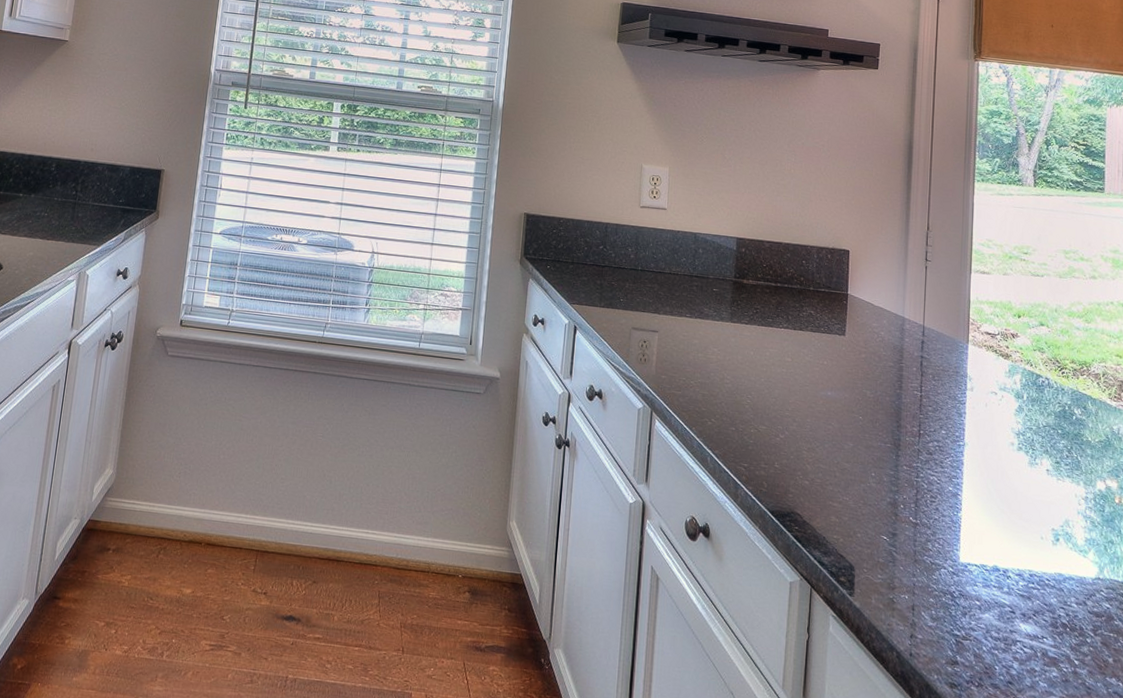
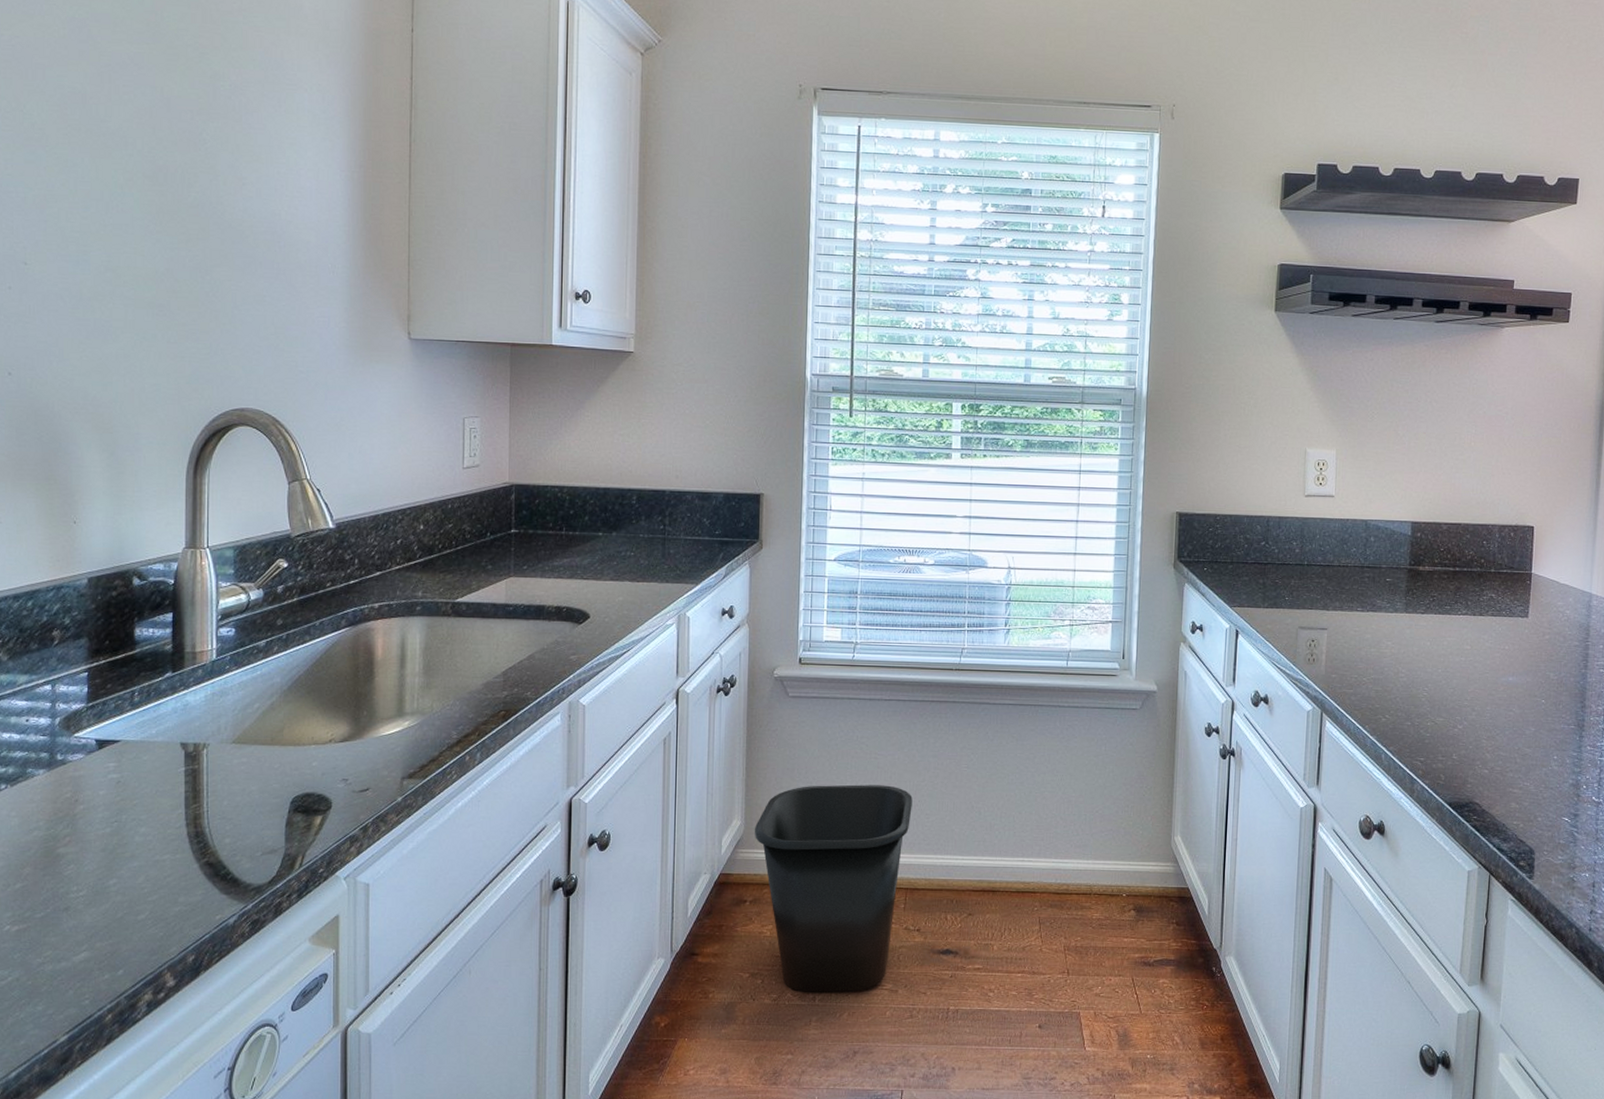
waste bin: none [123,441,270,650] -> present [754,784,913,992]

